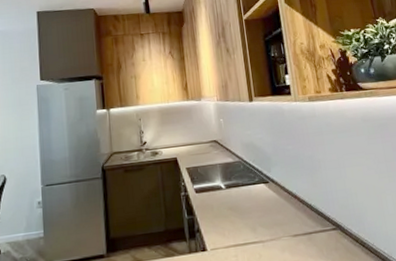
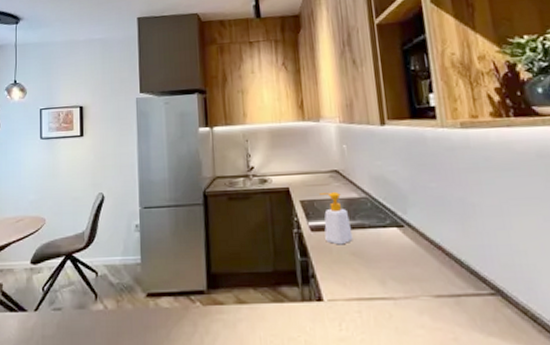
soap bottle: none [202,158,230,203] -> present [319,191,353,245]

